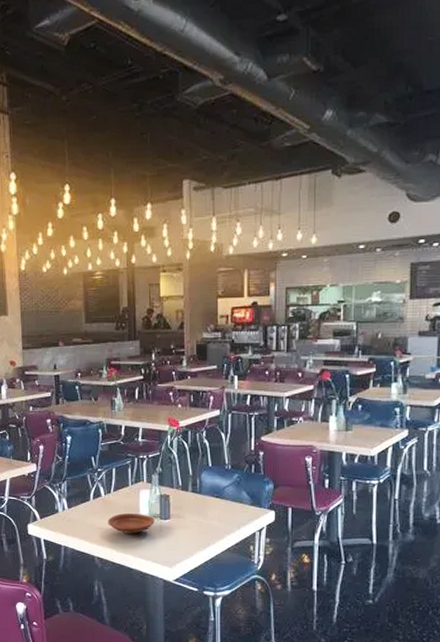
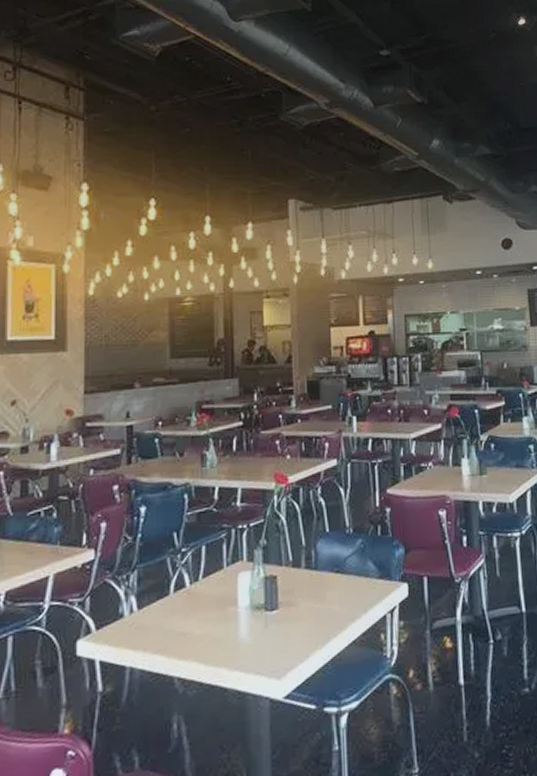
plate: present [108,514,155,534] -> none [194,606,258,637]

